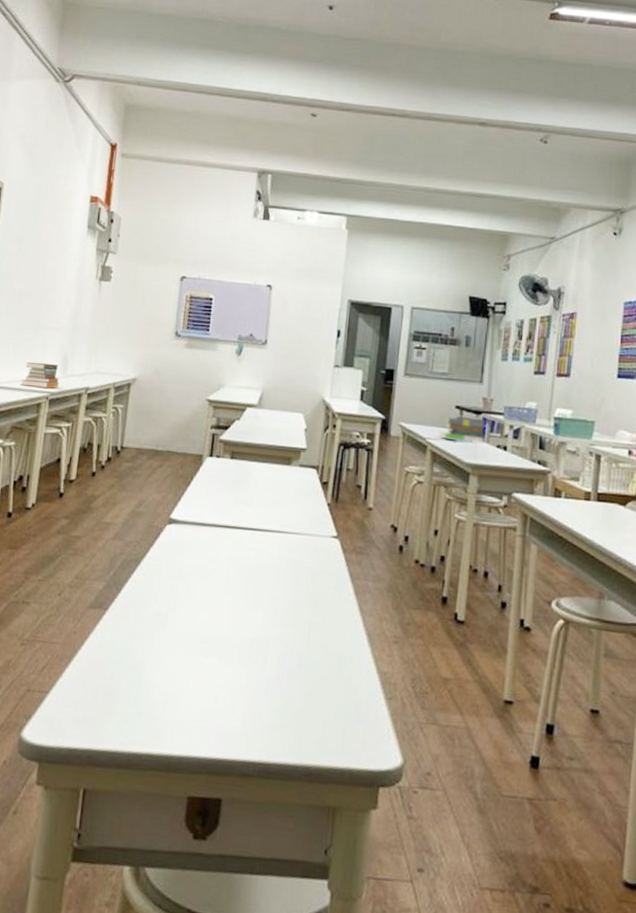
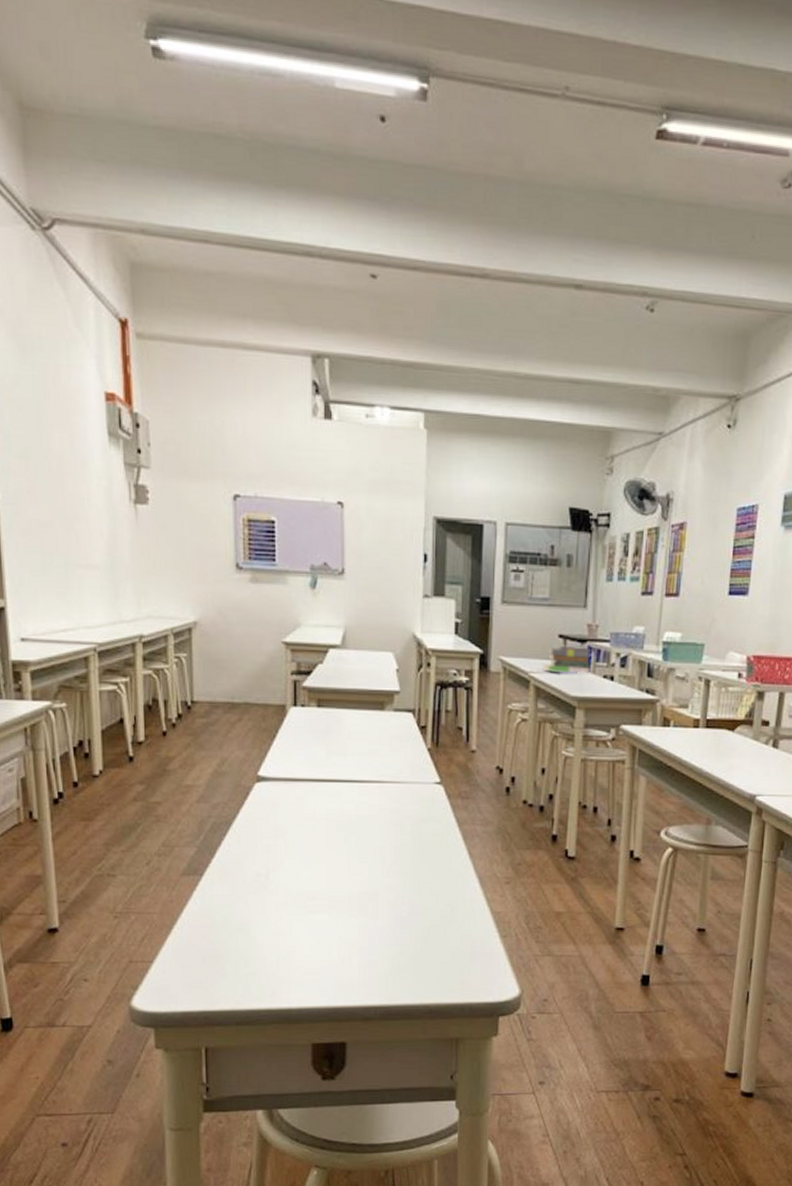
books: present [21,362,60,388] -> none [60,607,107,638]

